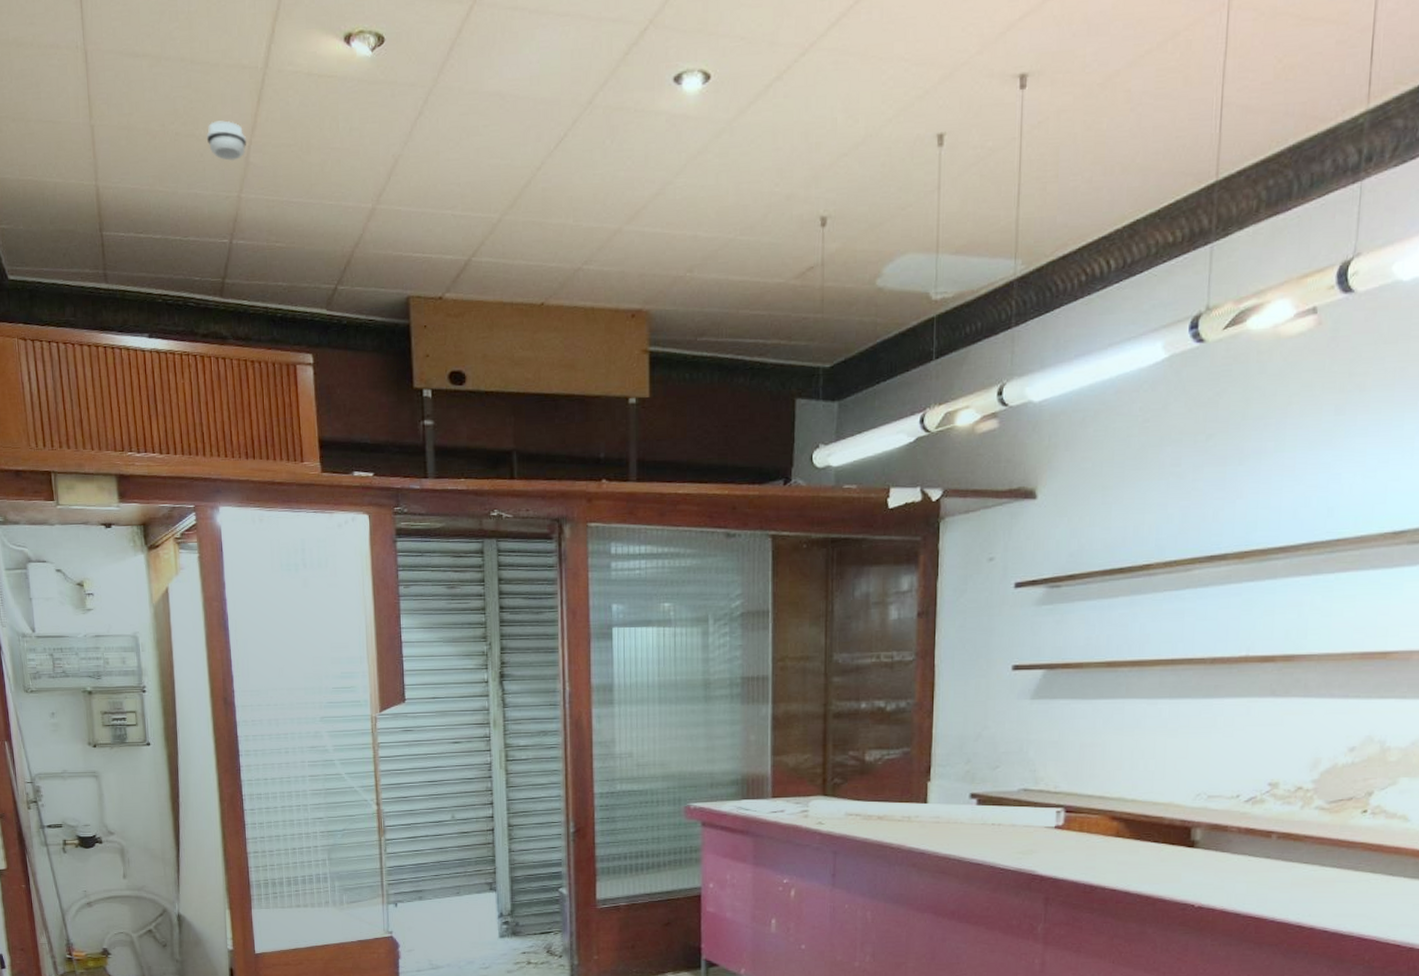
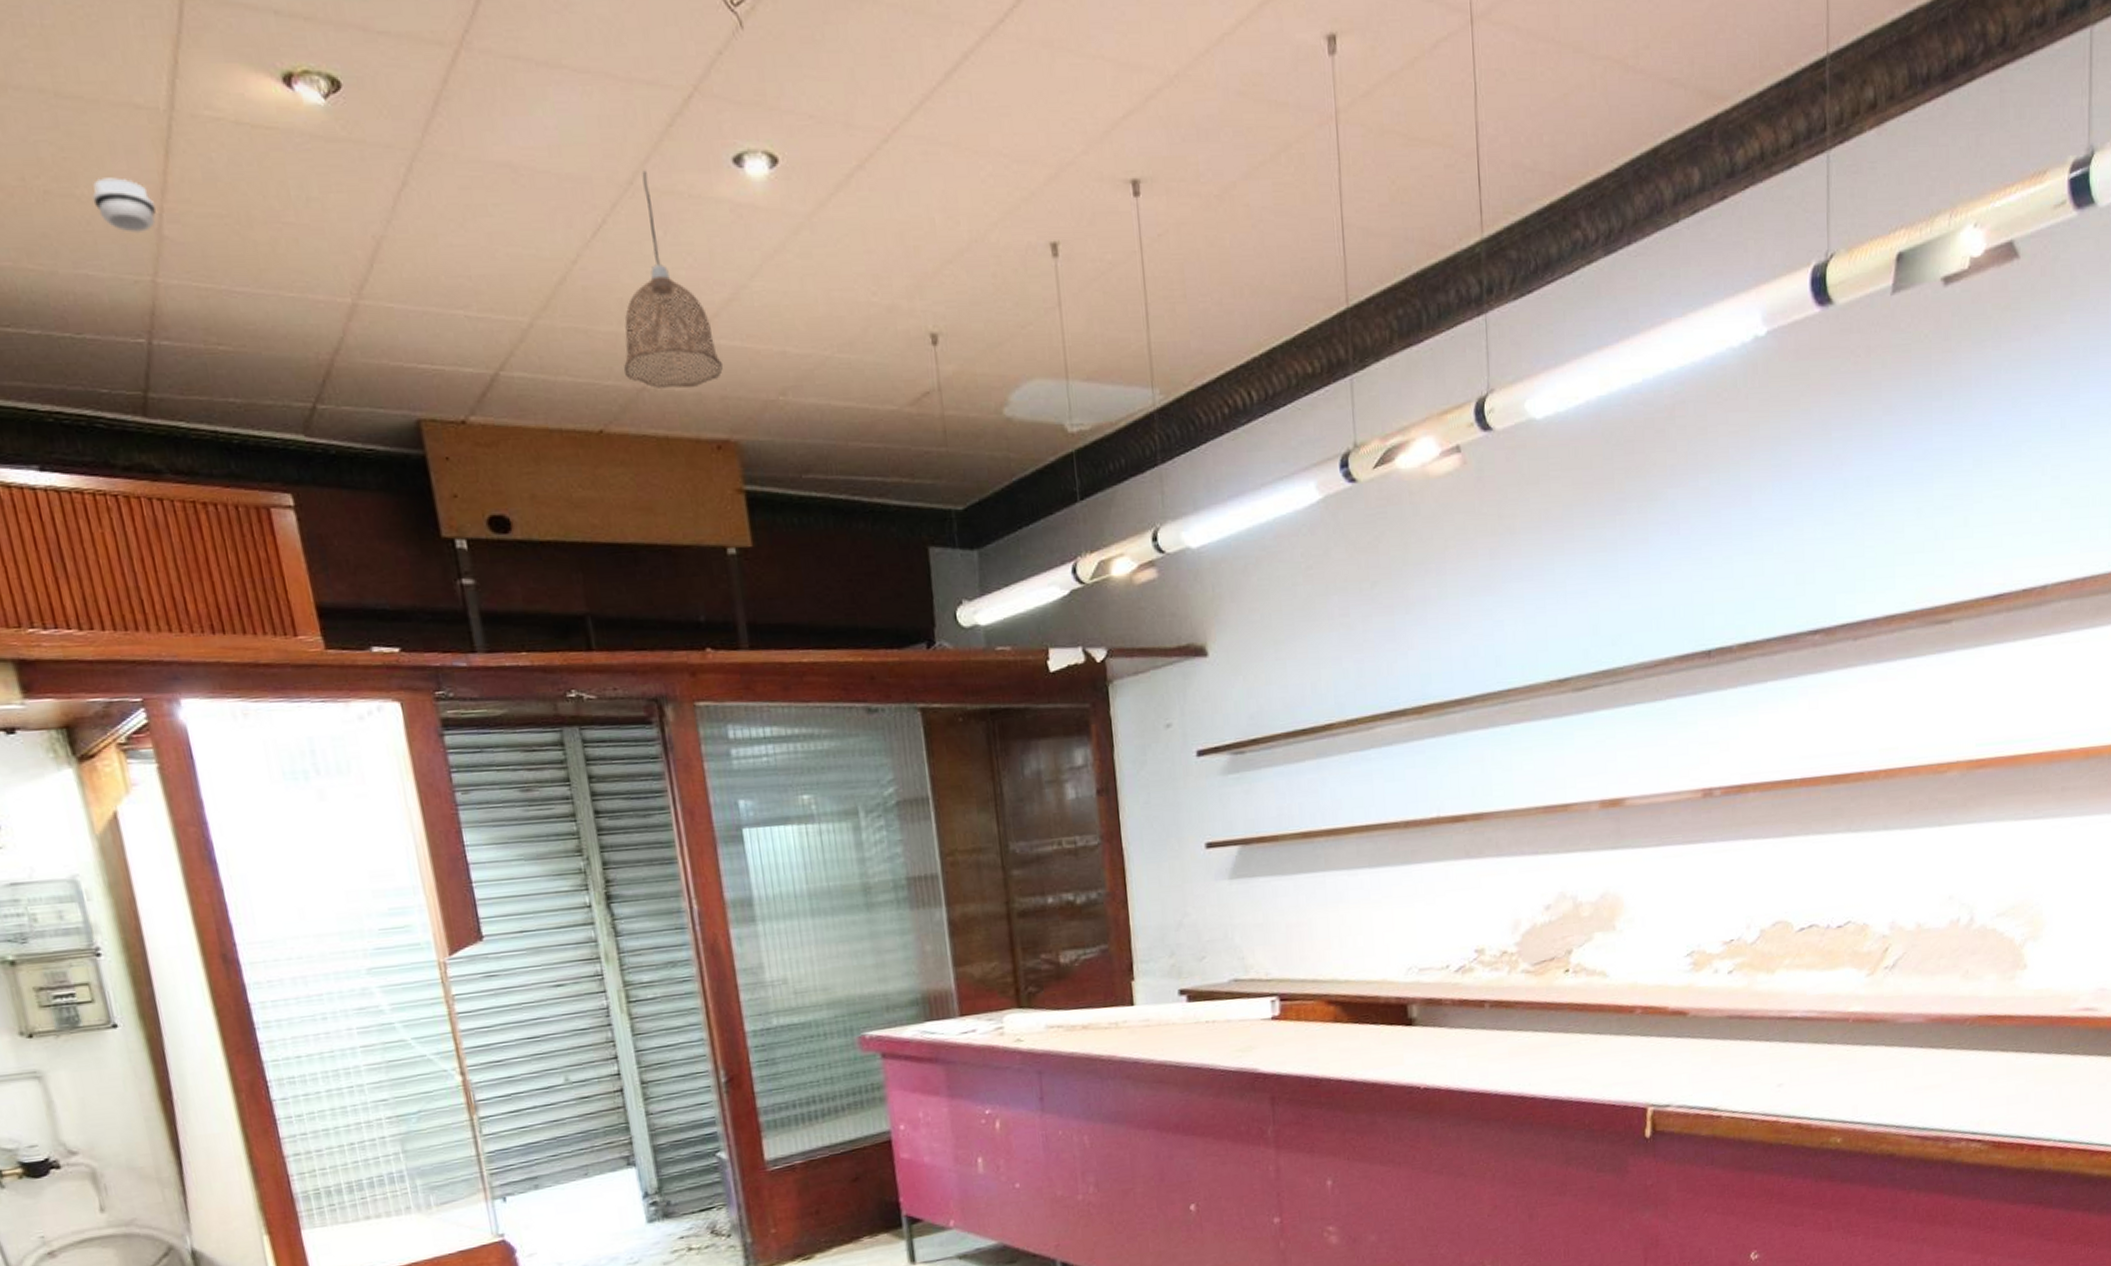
pendant lamp: none [567,92,645,269] -> present [624,170,724,388]

